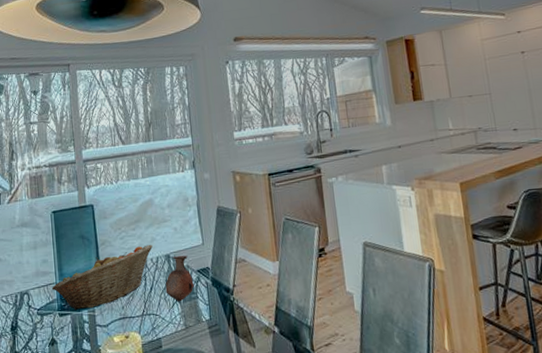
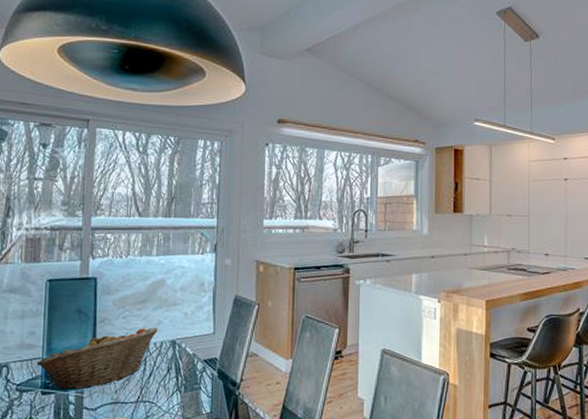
vase: present [165,255,194,302] -> none [166,343,198,392]

